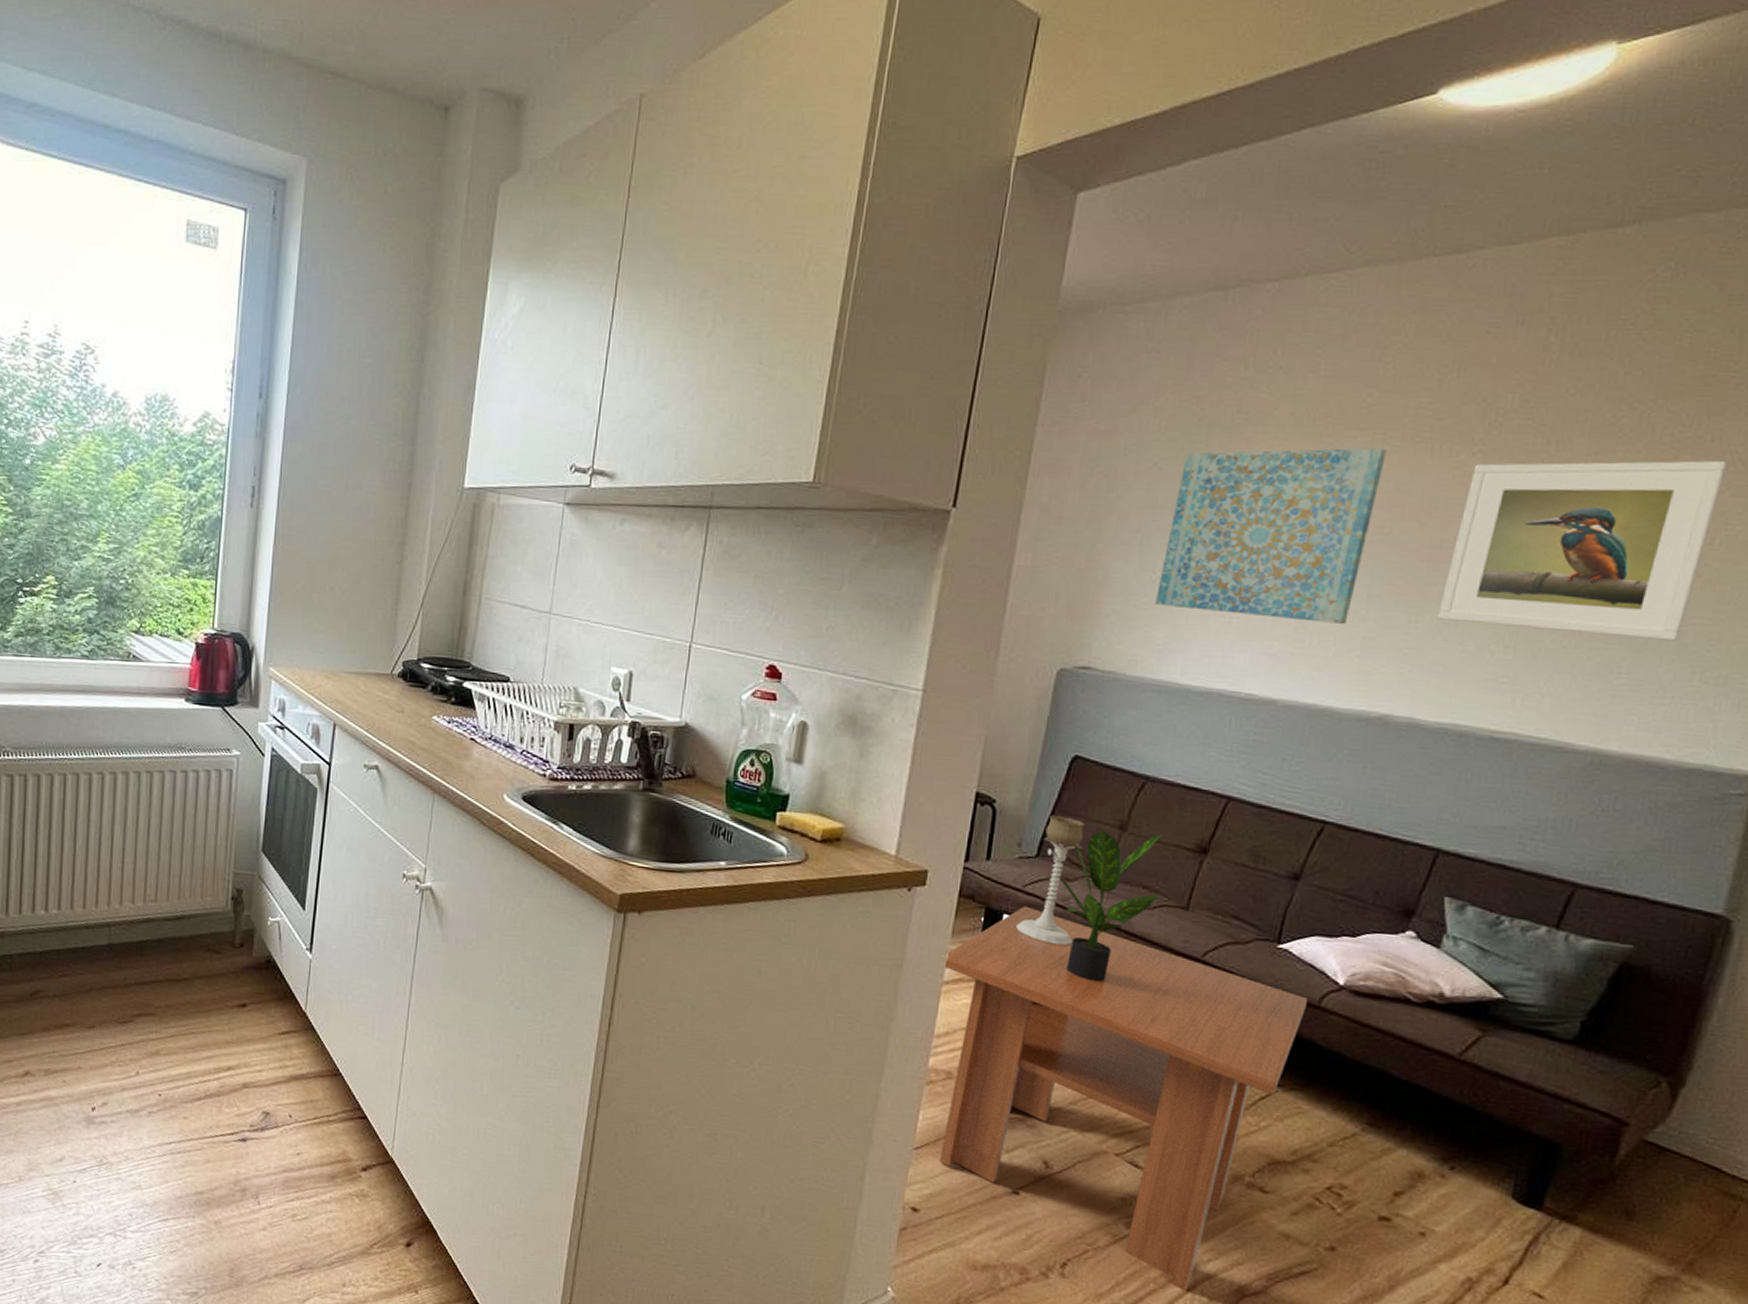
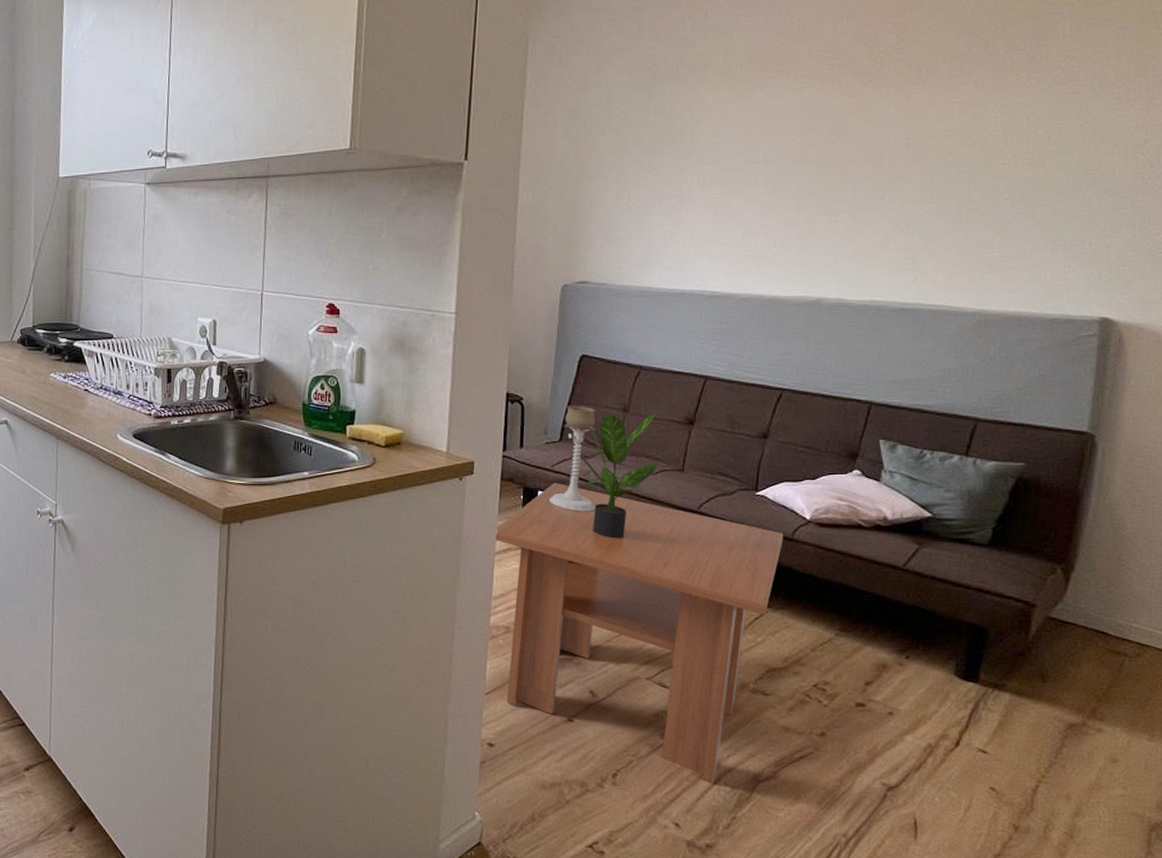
wall art: present [1155,448,1387,624] -> none [633,85,799,229]
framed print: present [1436,460,1728,641] -> none [850,74,1055,220]

